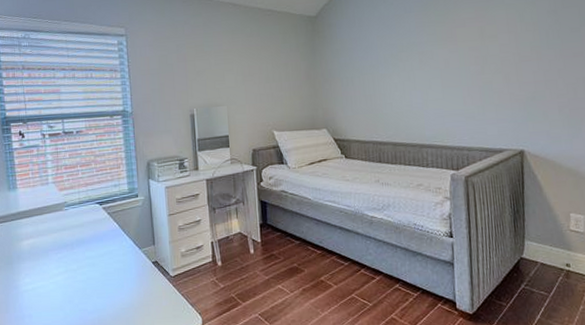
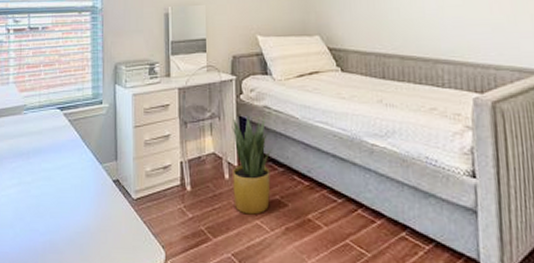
planter: none [254,199,290,281] -> present [231,115,272,215]

